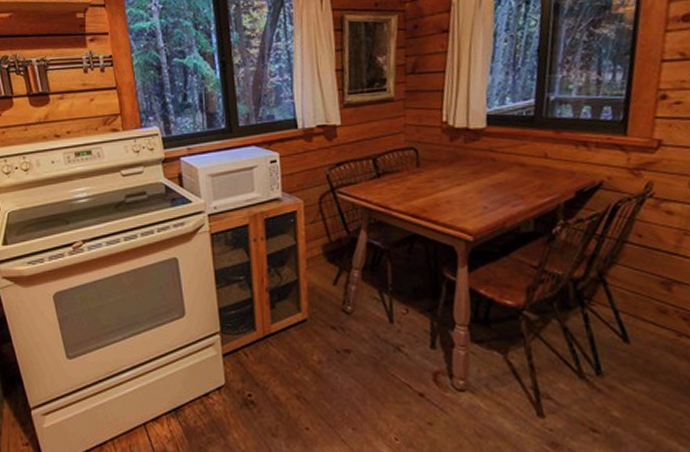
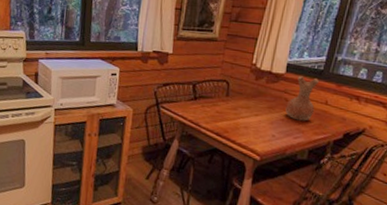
vase: none [494,126,533,184] -> present [285,76,320,121]

